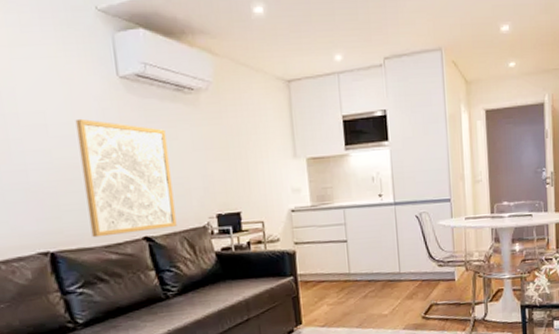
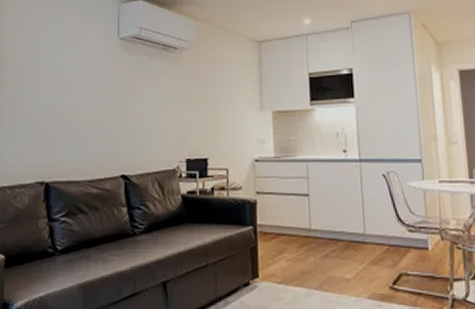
wall art: present [75,118,177,238] -> none [80,71,151,172]

